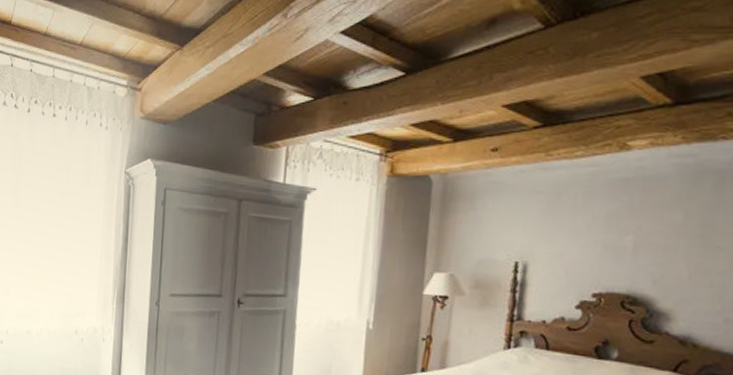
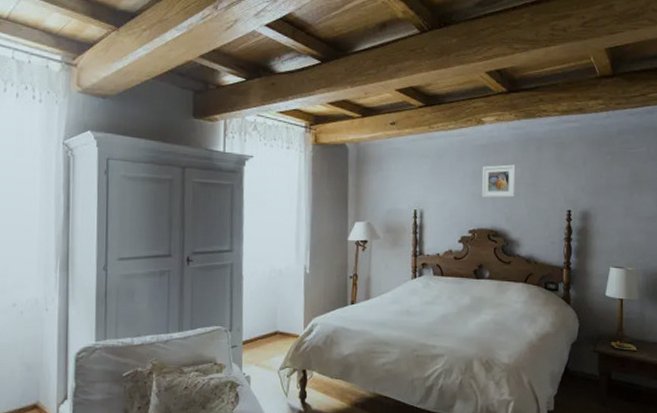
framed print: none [616,206,676,253] -> present [481,164,516,198]

